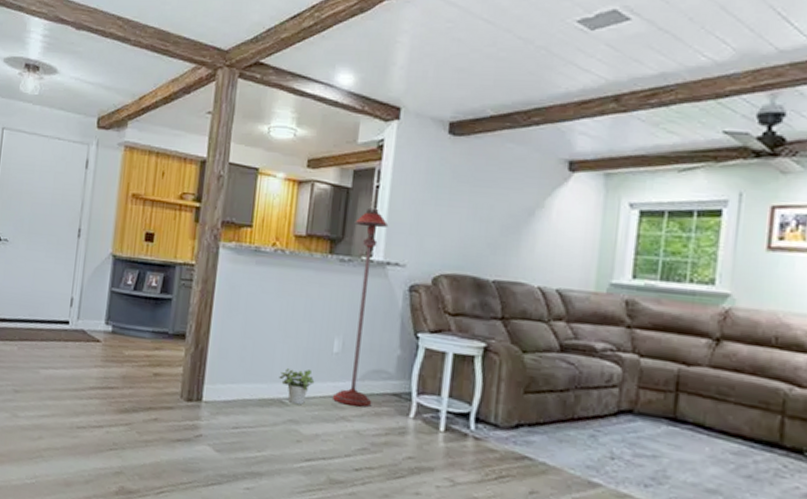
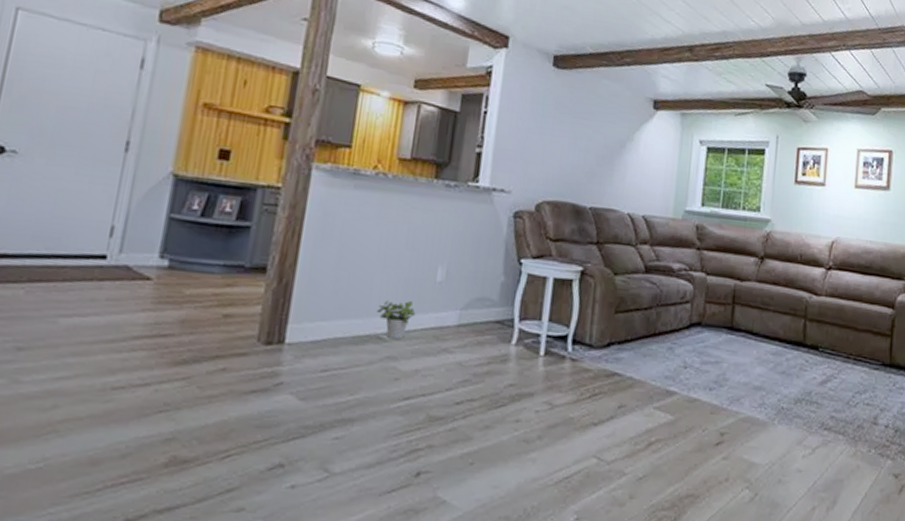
floor lamp: present [333,209,389,407] -> none [435,134,496,337]

